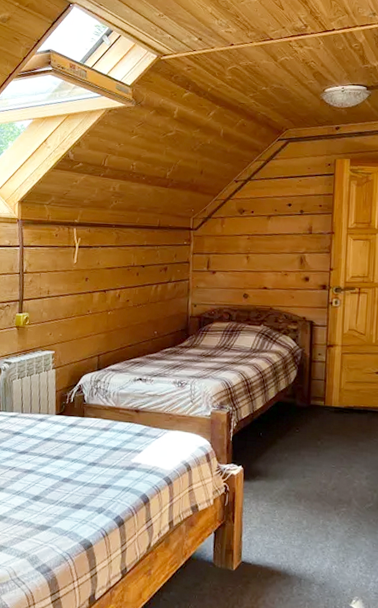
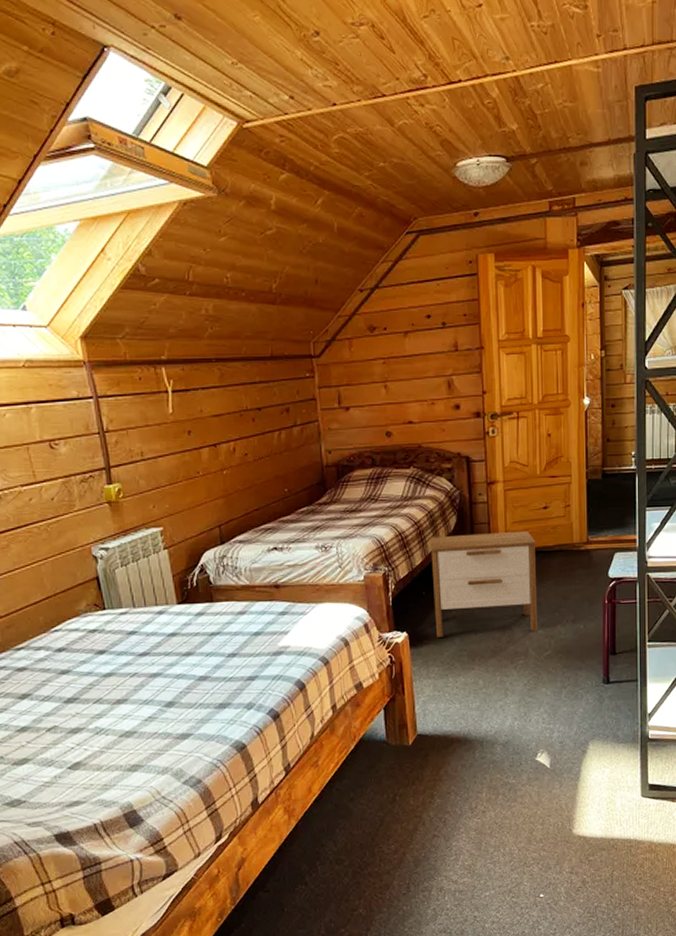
nightstand: none [268,386,367,484] -> present [430,530,538,638]

